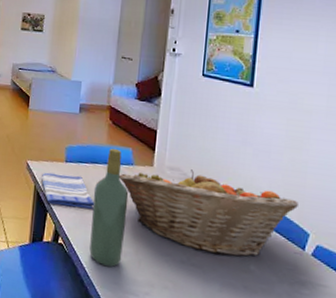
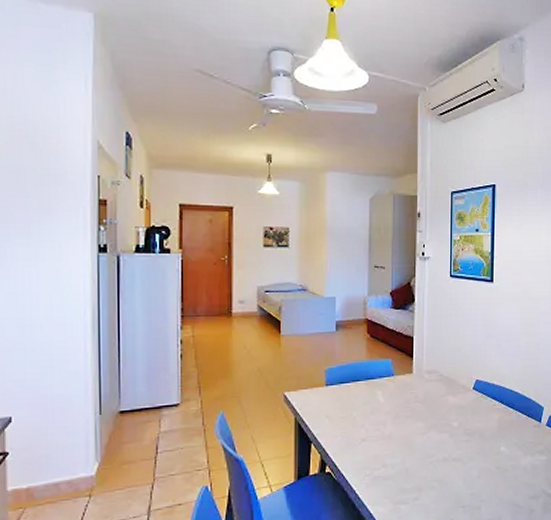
dish towel: present [41,172,94,210] -> none [302,397,359,433]
wine bottle: present [89,148,129,267] -> none [357,362,392,484]
fruit basket: present [119,169,298,257] -> none [381,369,534,446]

